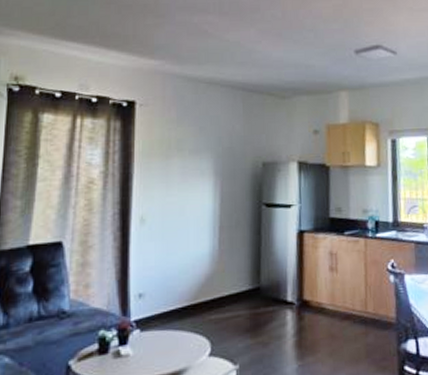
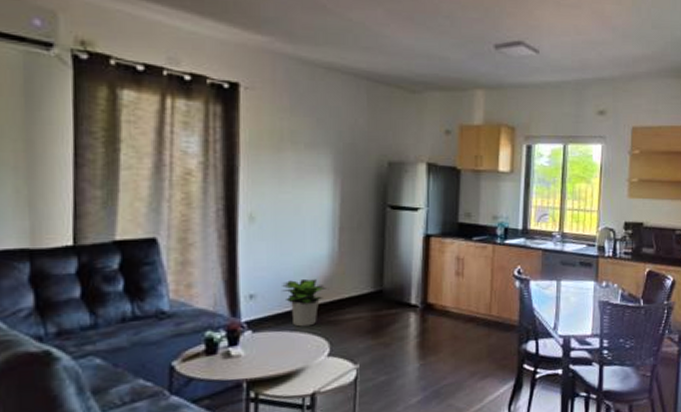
potted plant: none [168,277,208,326] -> present [282,279,326,327]

